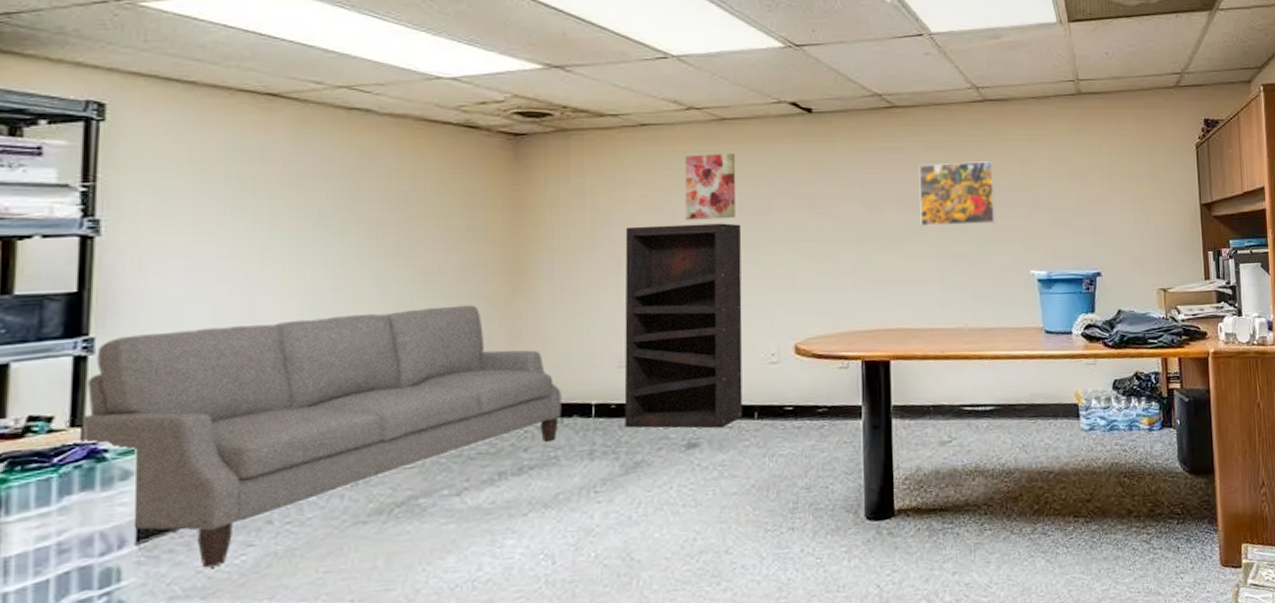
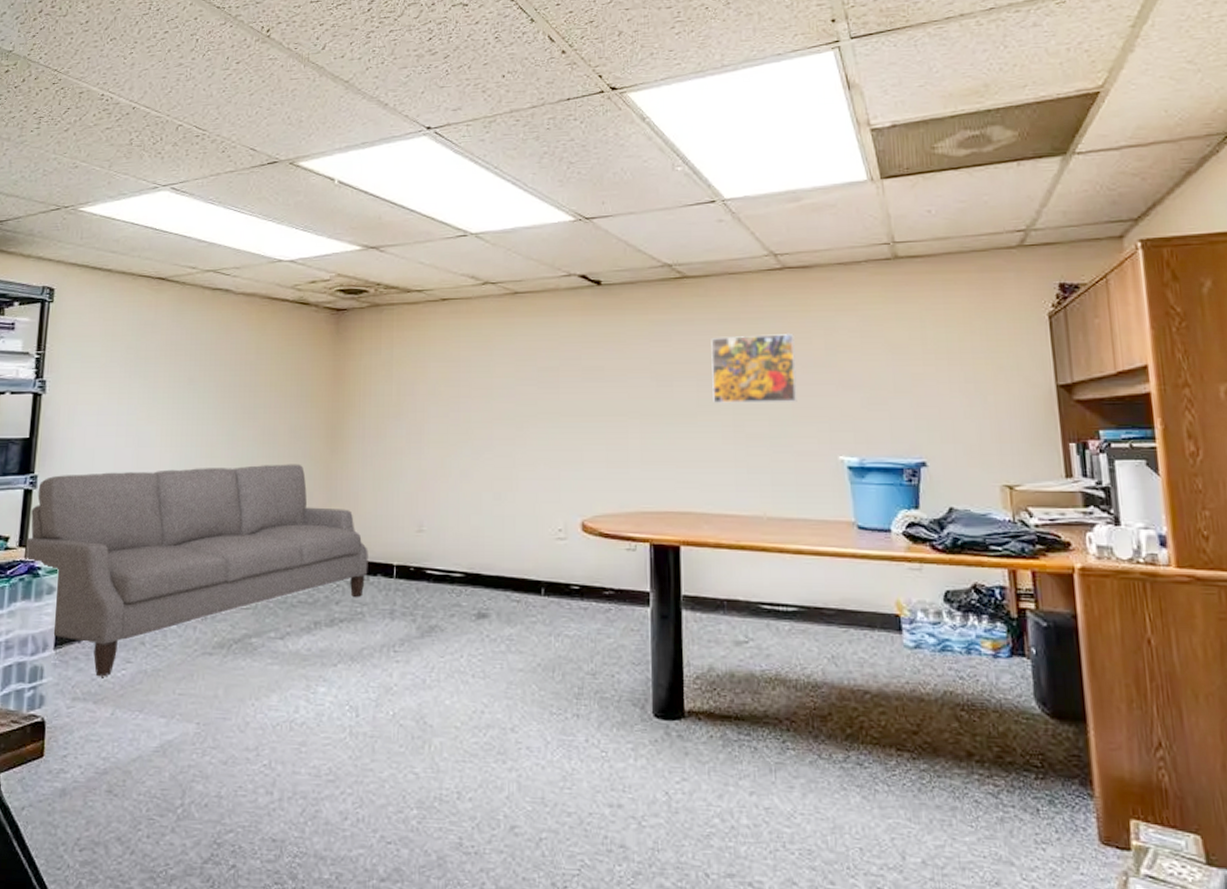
bookshelf: present [624,223,743,428] -> none [422,395,532,601]
wall art: present [684,152,736,220] -> none [479,325,527,391]

